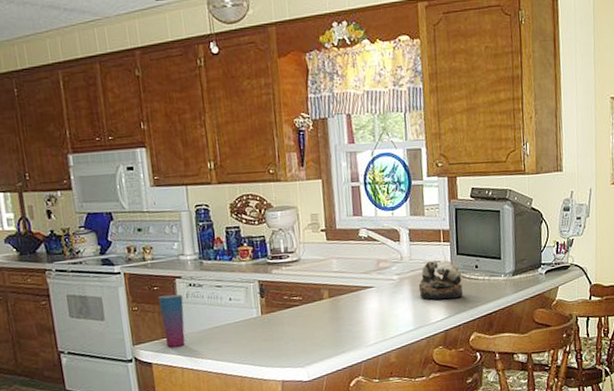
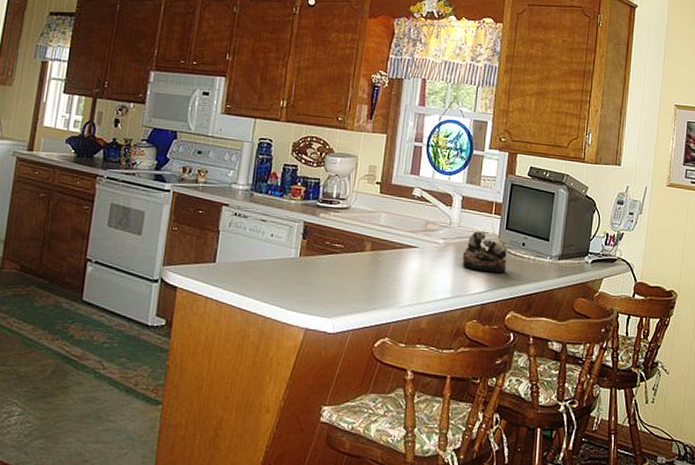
cup: present [157,294,185,347] -> none [197,220,225,275]

